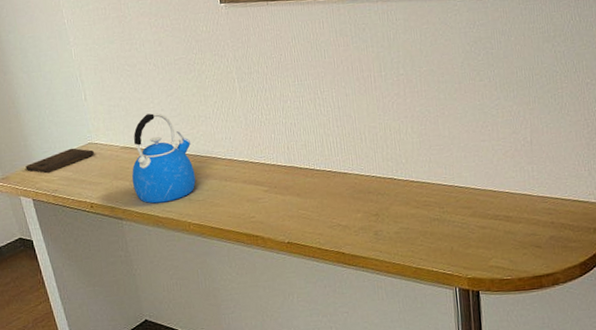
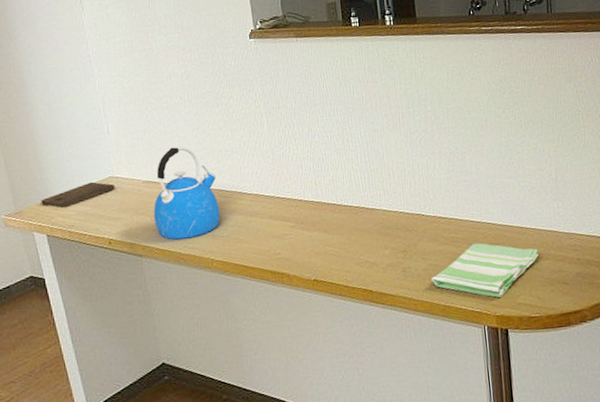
dish towel: none [403,206,511,260] -> present [431,243,538,298]

